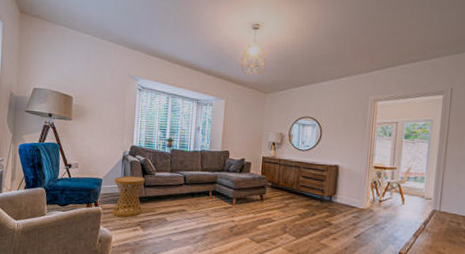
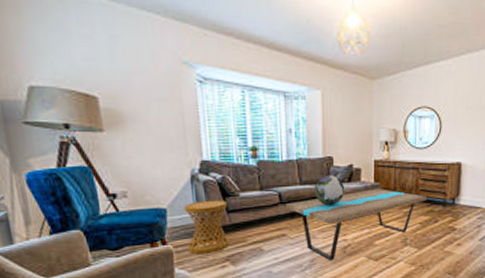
coffee table: none [188,180,306,237] -> present [286,189,427,260]
decorative sphere: none [212,165,237,190] -> present [314,175,345,205]

